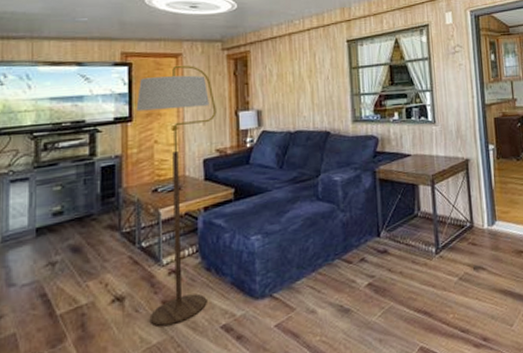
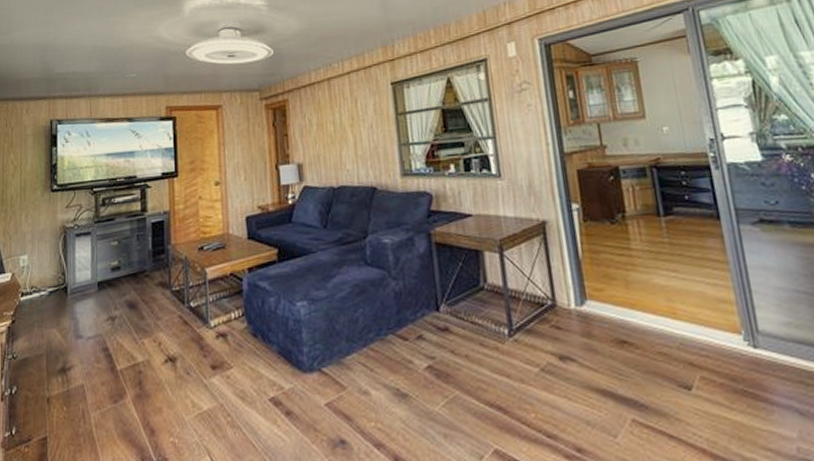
floor lamp: present [136,65,217,326] -> none [181,117,257,392]

